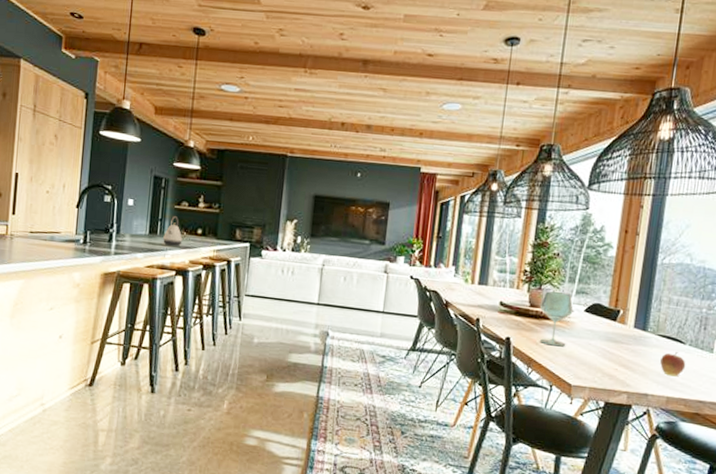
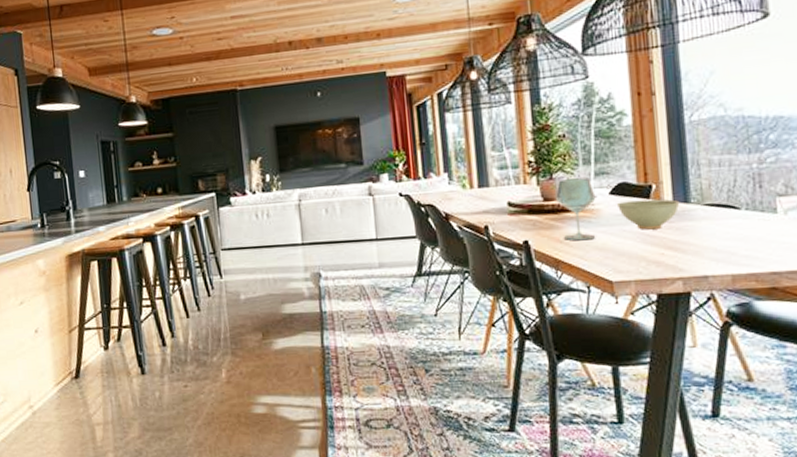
kettle: present [163,216,183,246] -> none [122,179,144,212]
bowl: none [589,319,639,348] -> present [618,199,680,230]
fruit: present [660,352,686,377] -> none [714,220,747,250]

